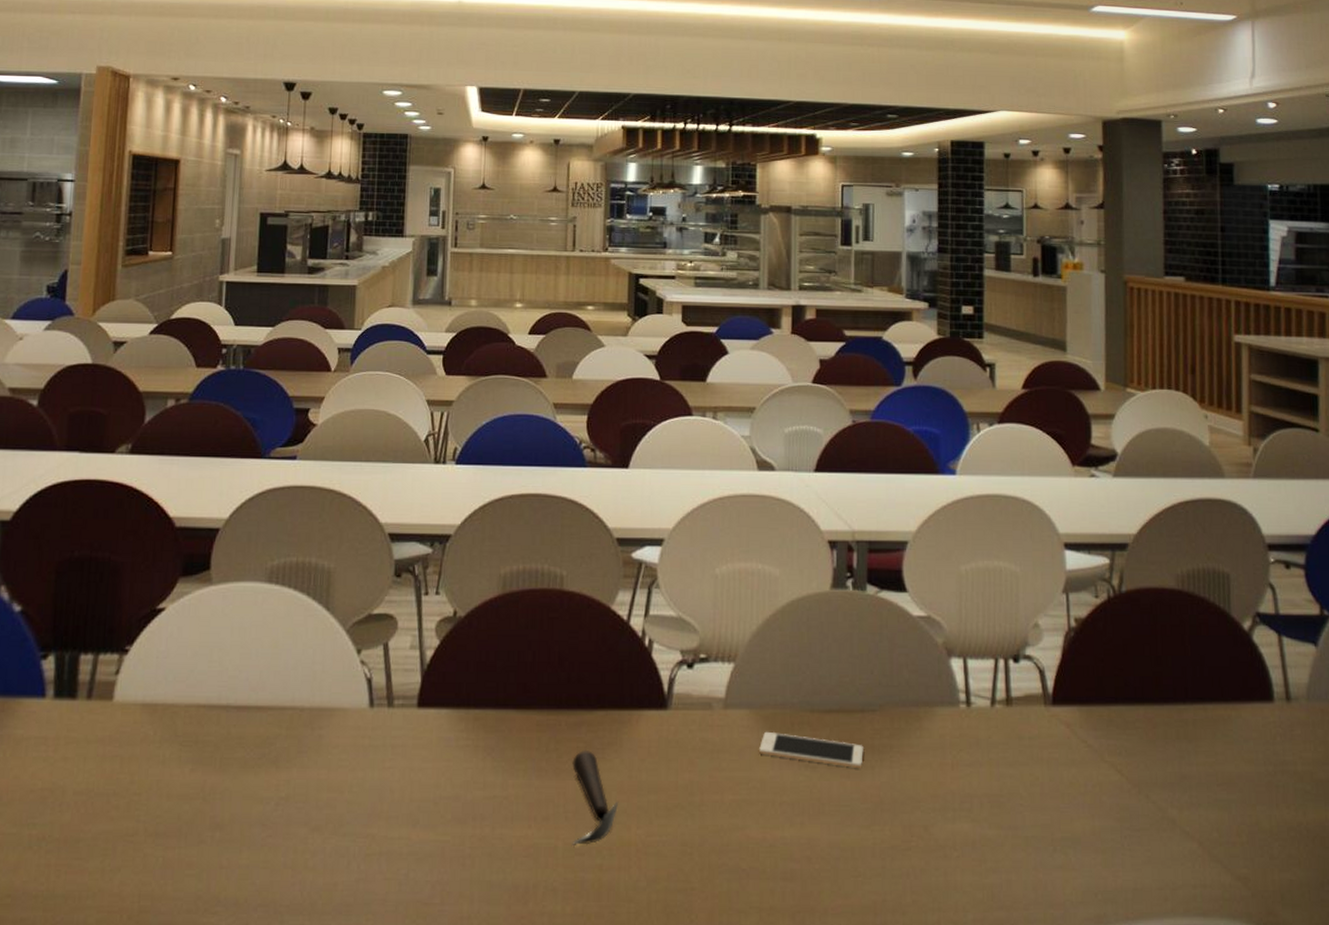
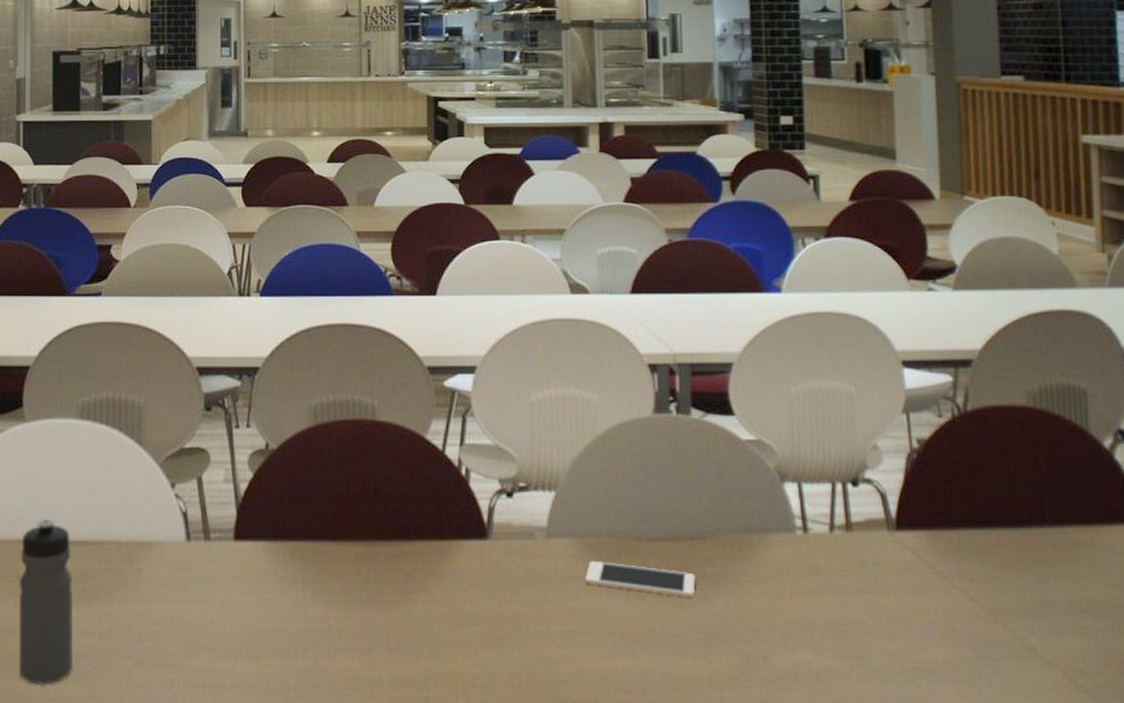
water bottle: none [192,682,253,852] -> present [19,518,74,685]
spoon: present [571,749,618,845] -> none [393,580,442,677]

